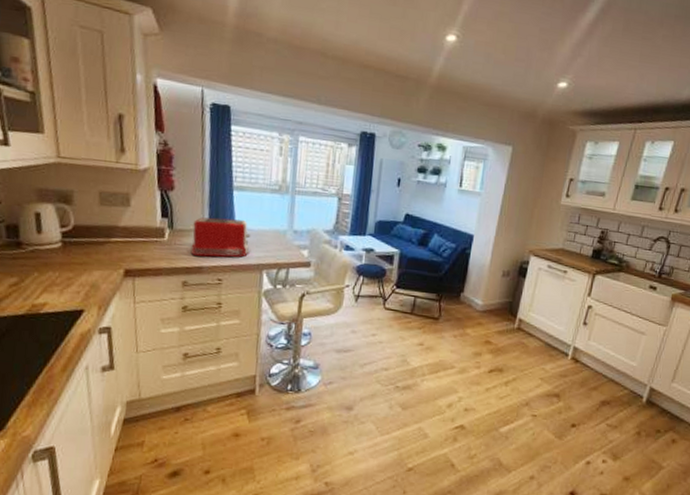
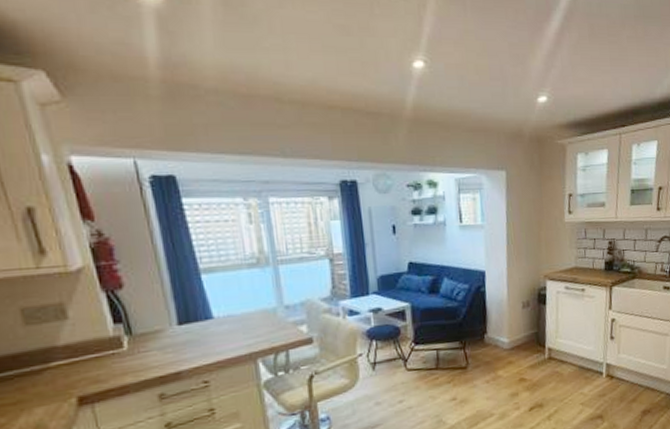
toaster: present [190,217,251,258] -> none [157,306,235,361]

